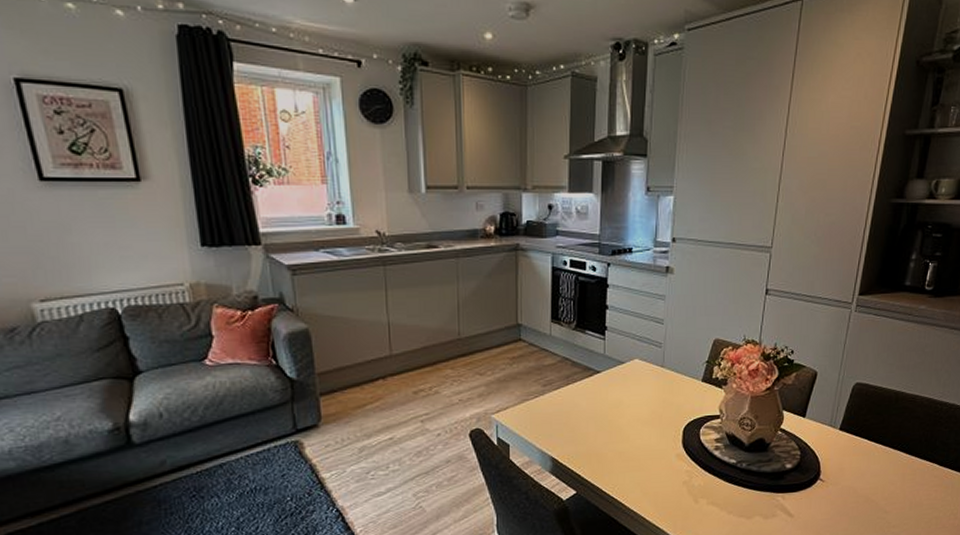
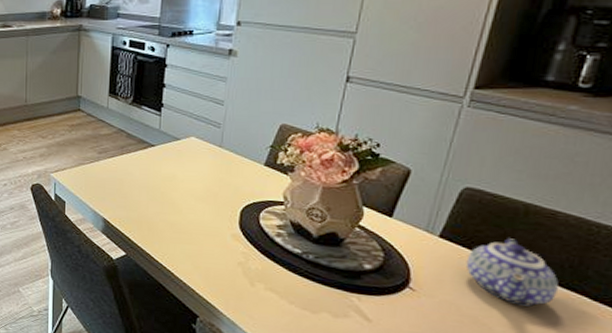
teapot: none [859,423,919,480] -> present [465,238,559,307]

